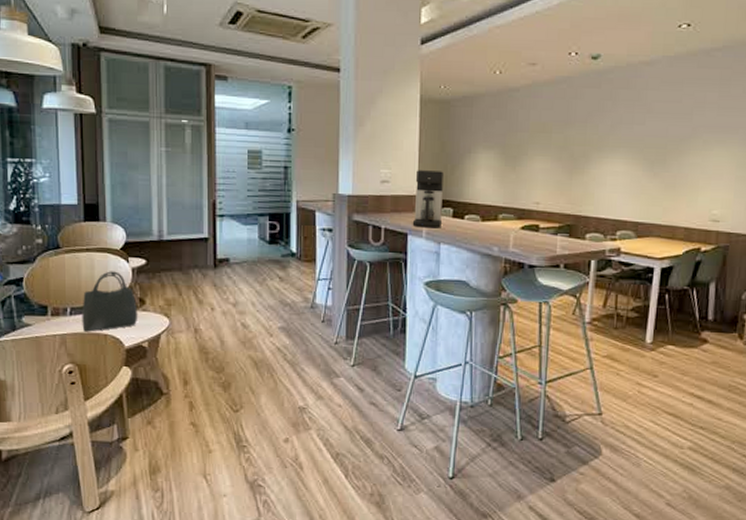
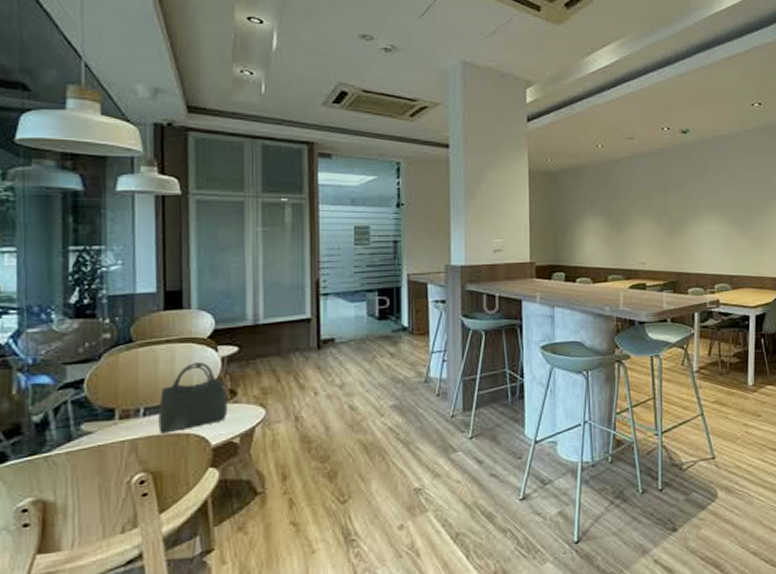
coffee maker: present [412,170,443,228] -> none [526,238,556,293]

